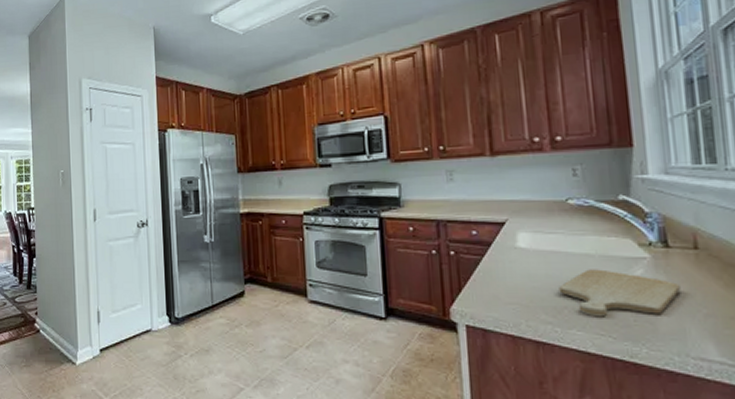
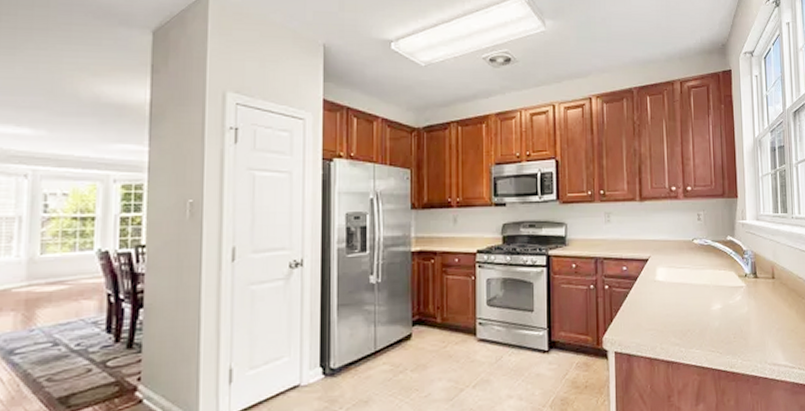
chopping board: present [558,269,681,317] -> none [684,297,763,337]

